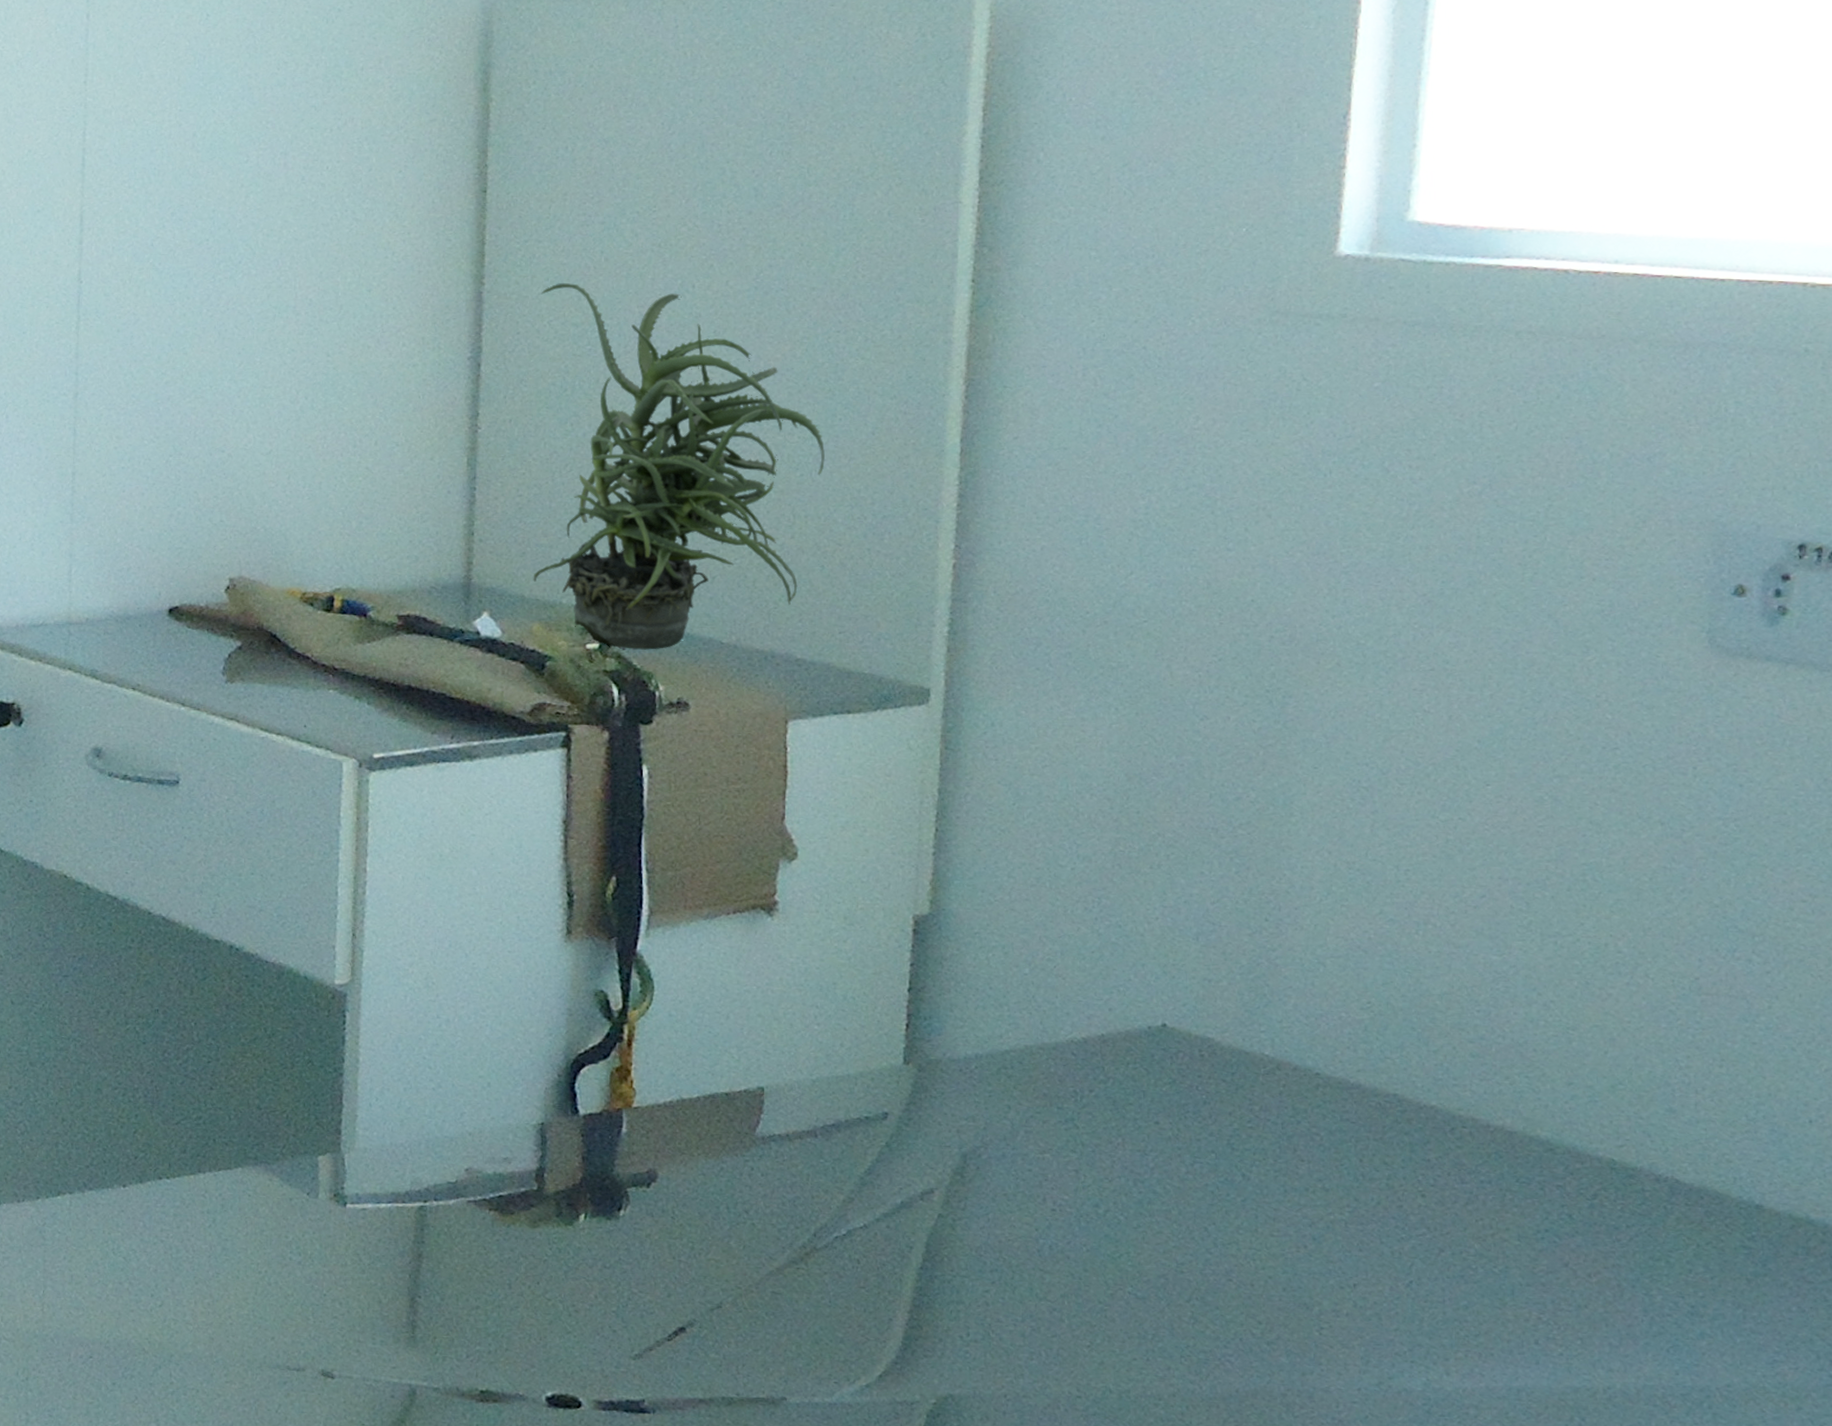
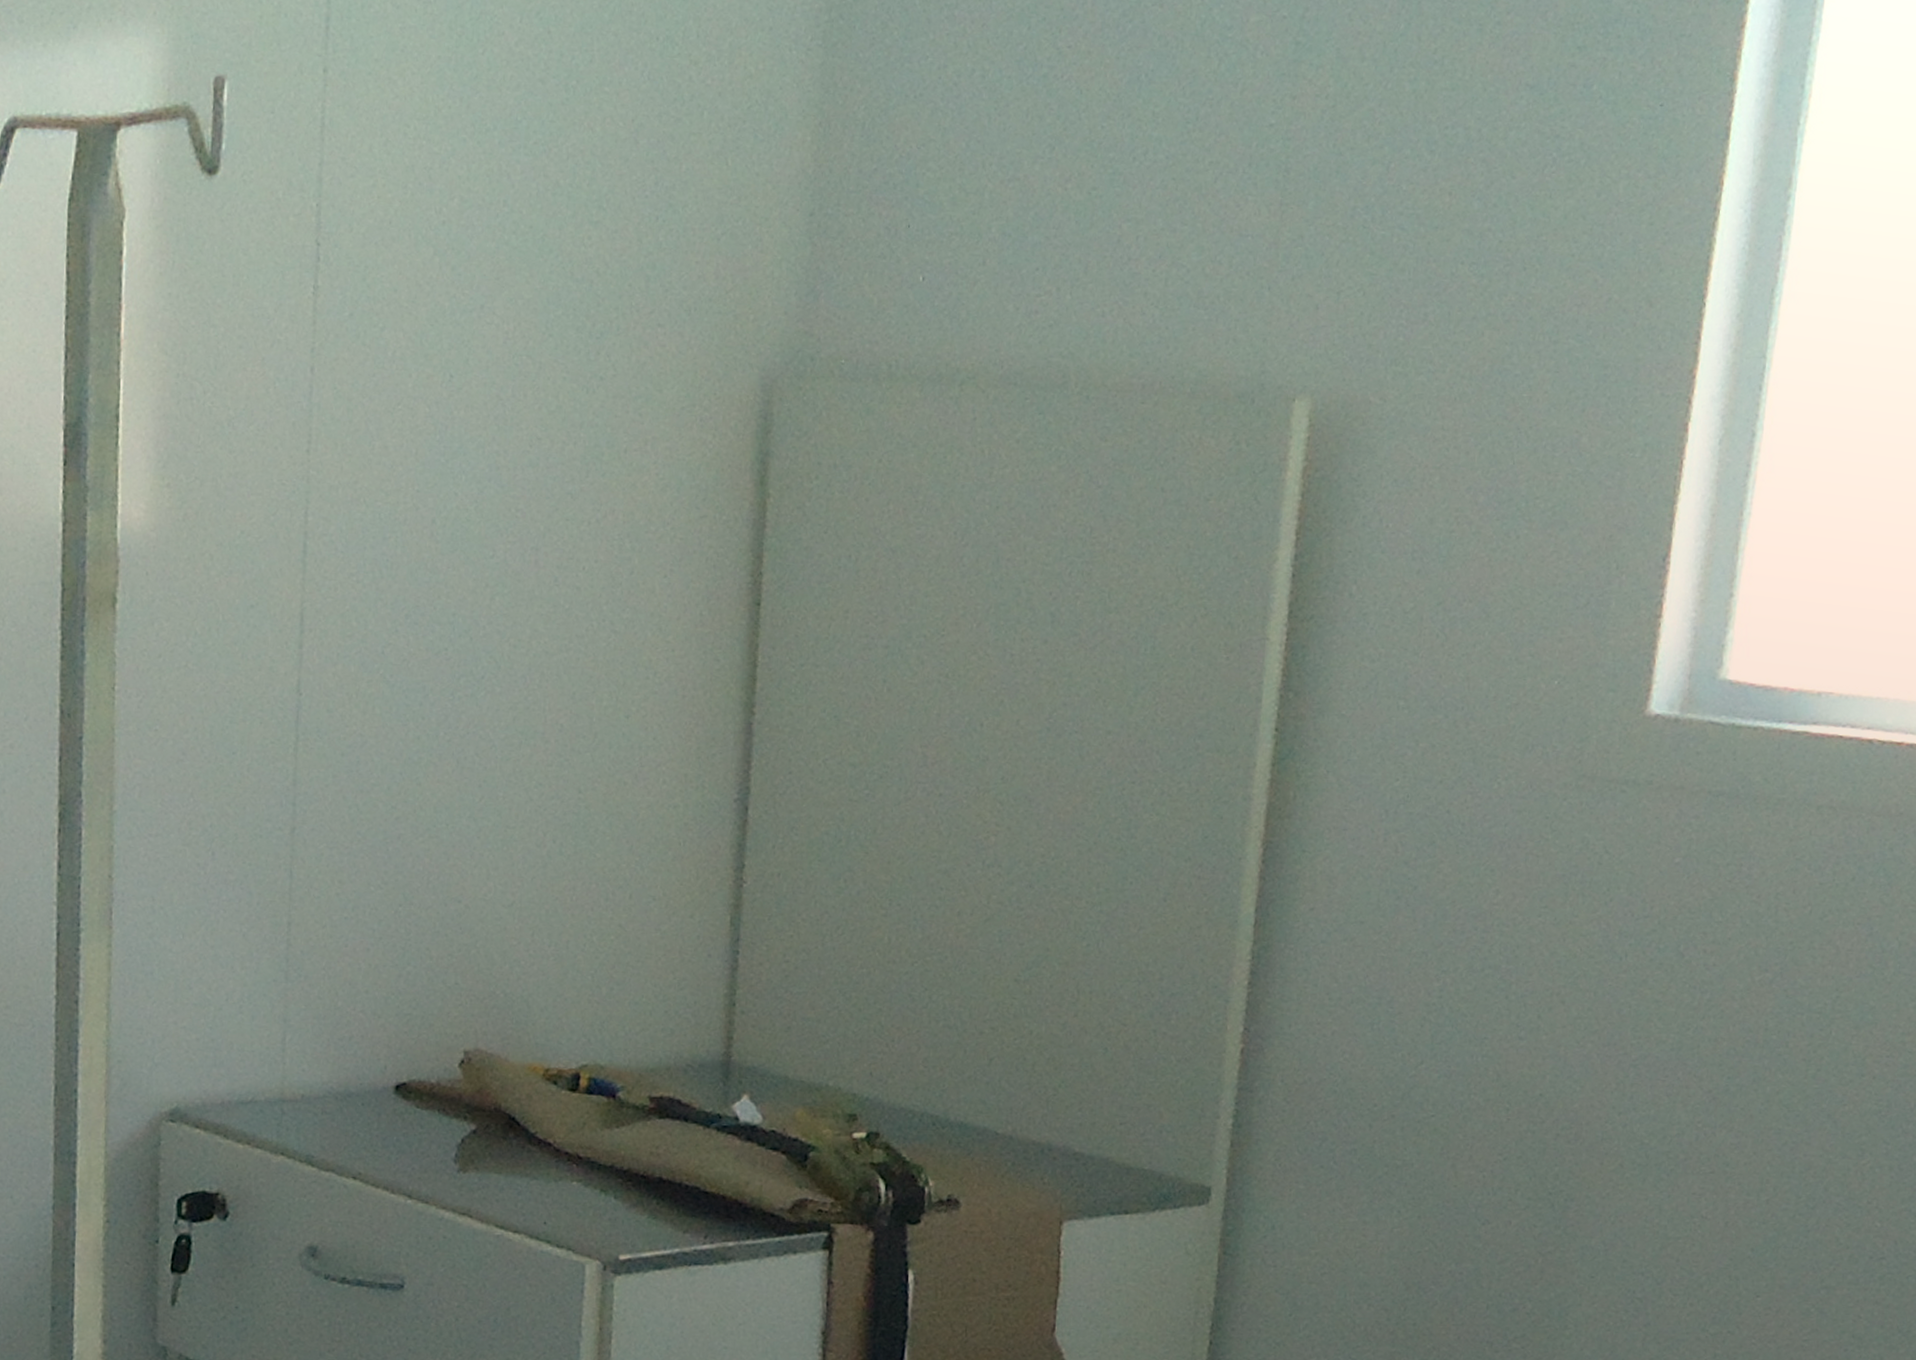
potted plant: present [533,282,825,650] -> none [798,715,1114,1140]

